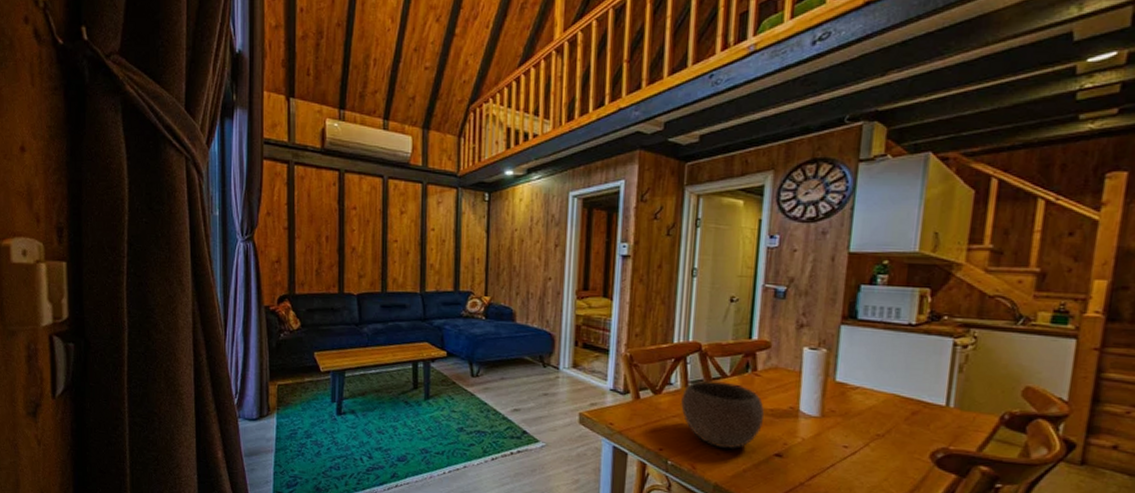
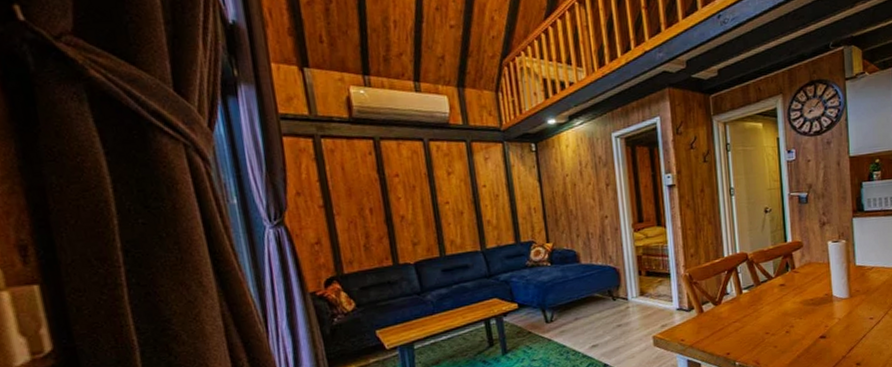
bowl: present [681,380,764,450] -> none [738,283,807,342]

